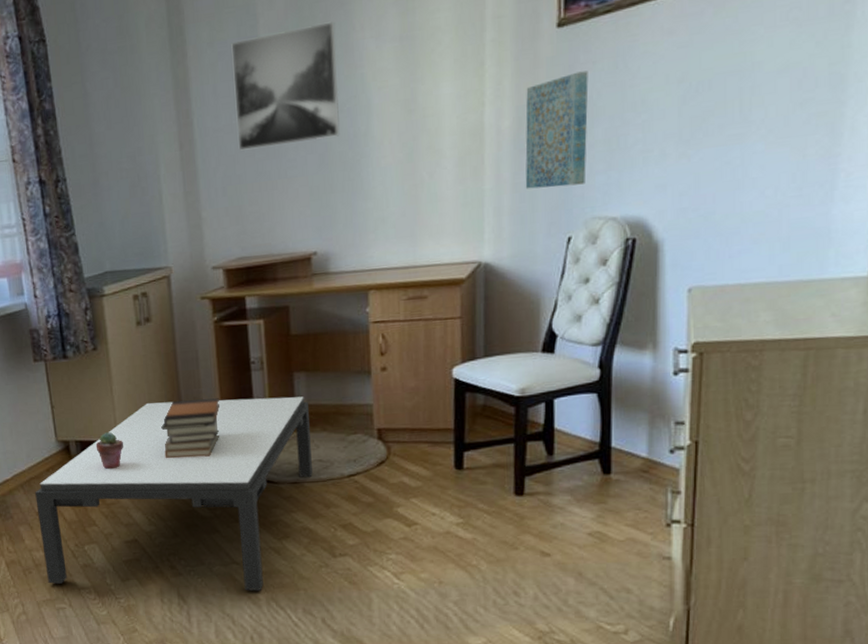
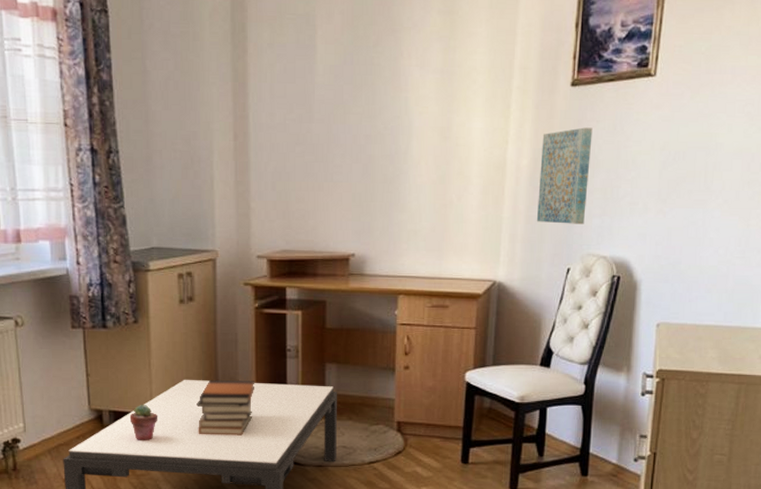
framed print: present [231,21,340,151] -> none [290,44,386,152]

